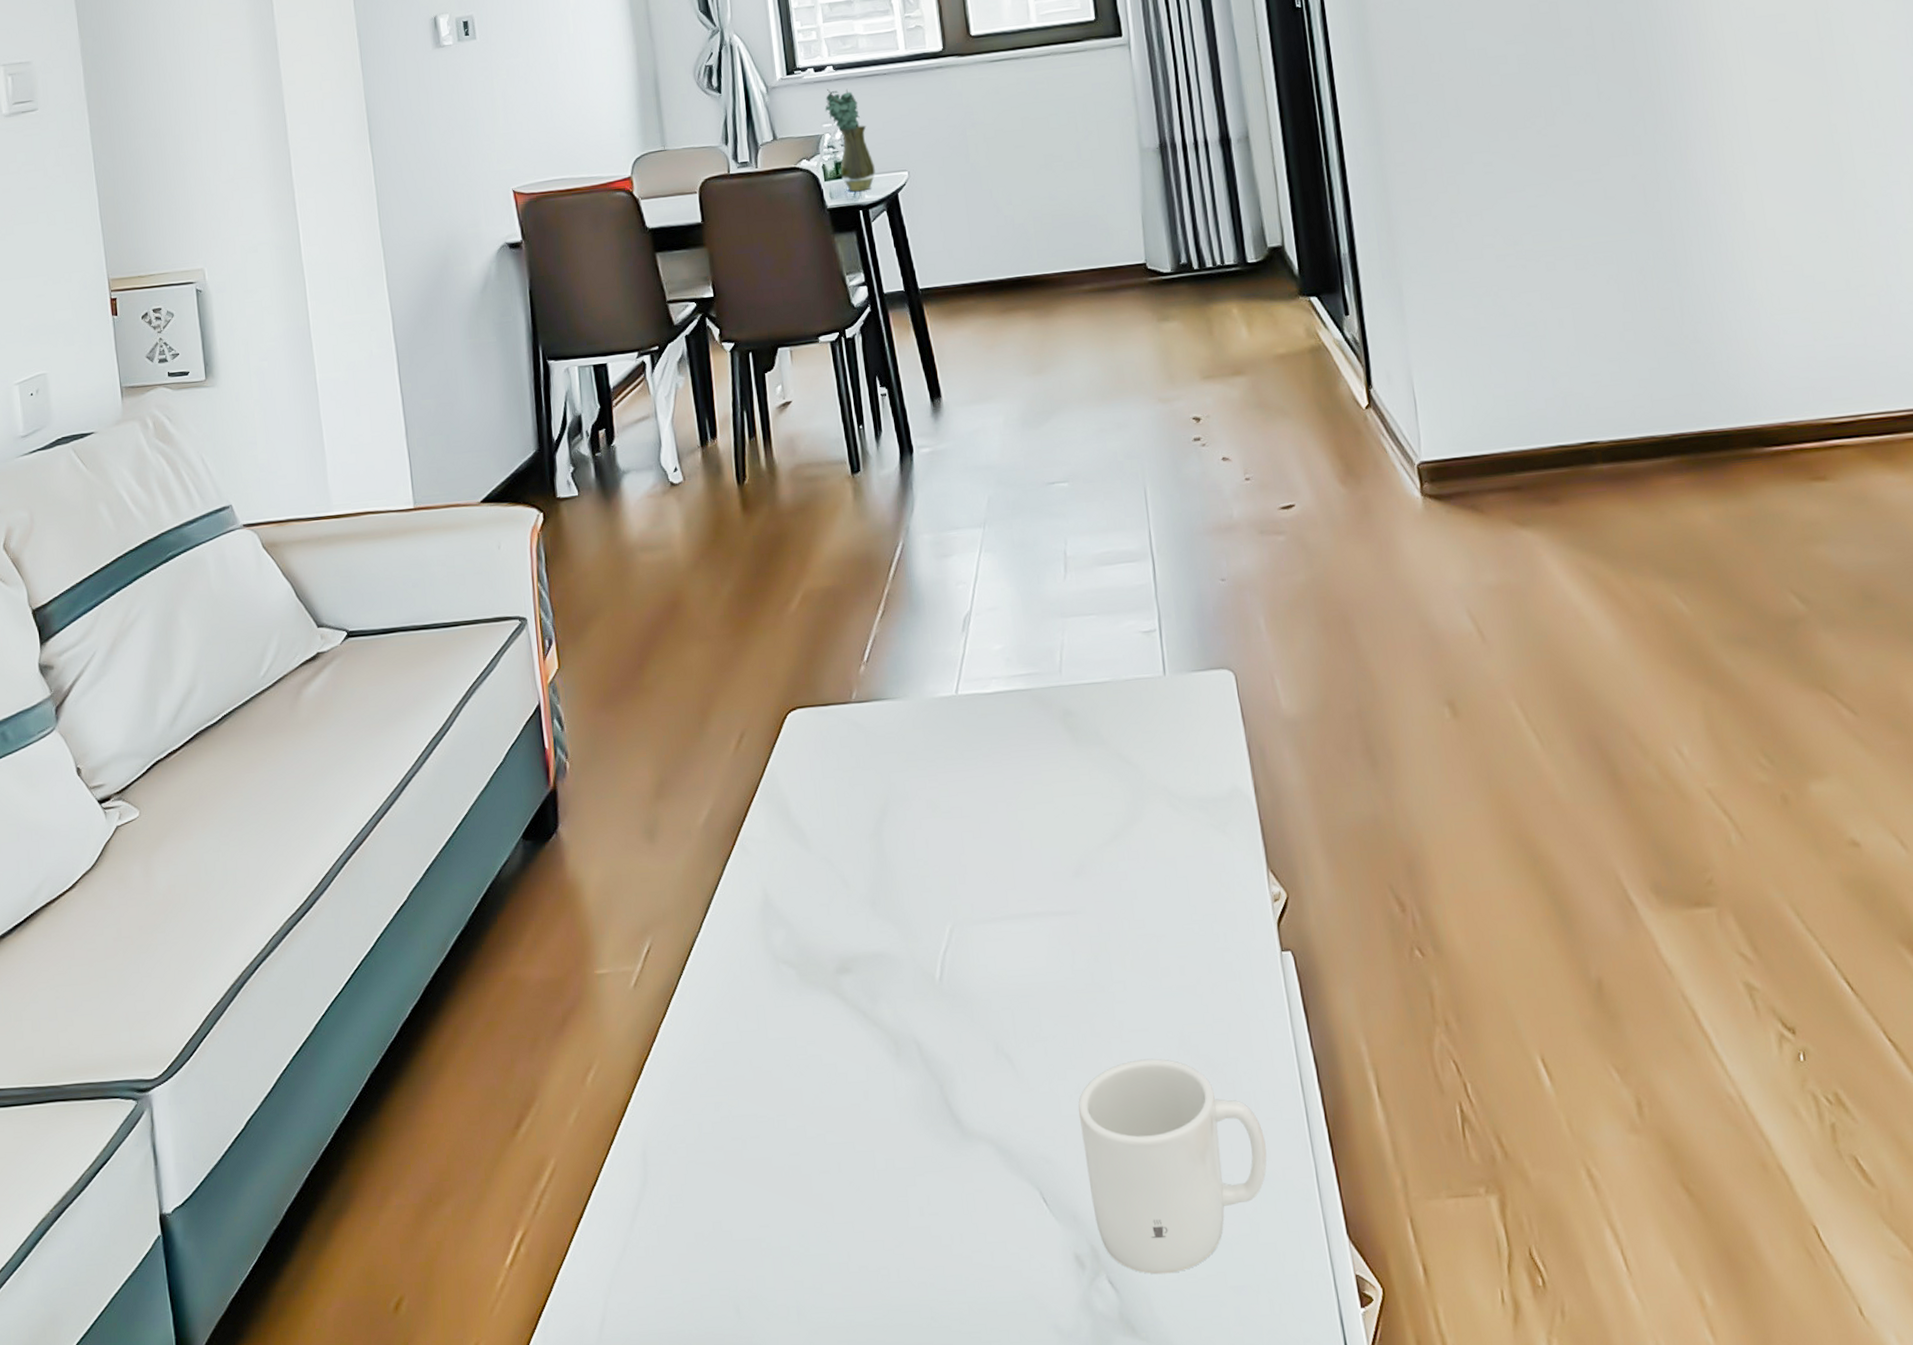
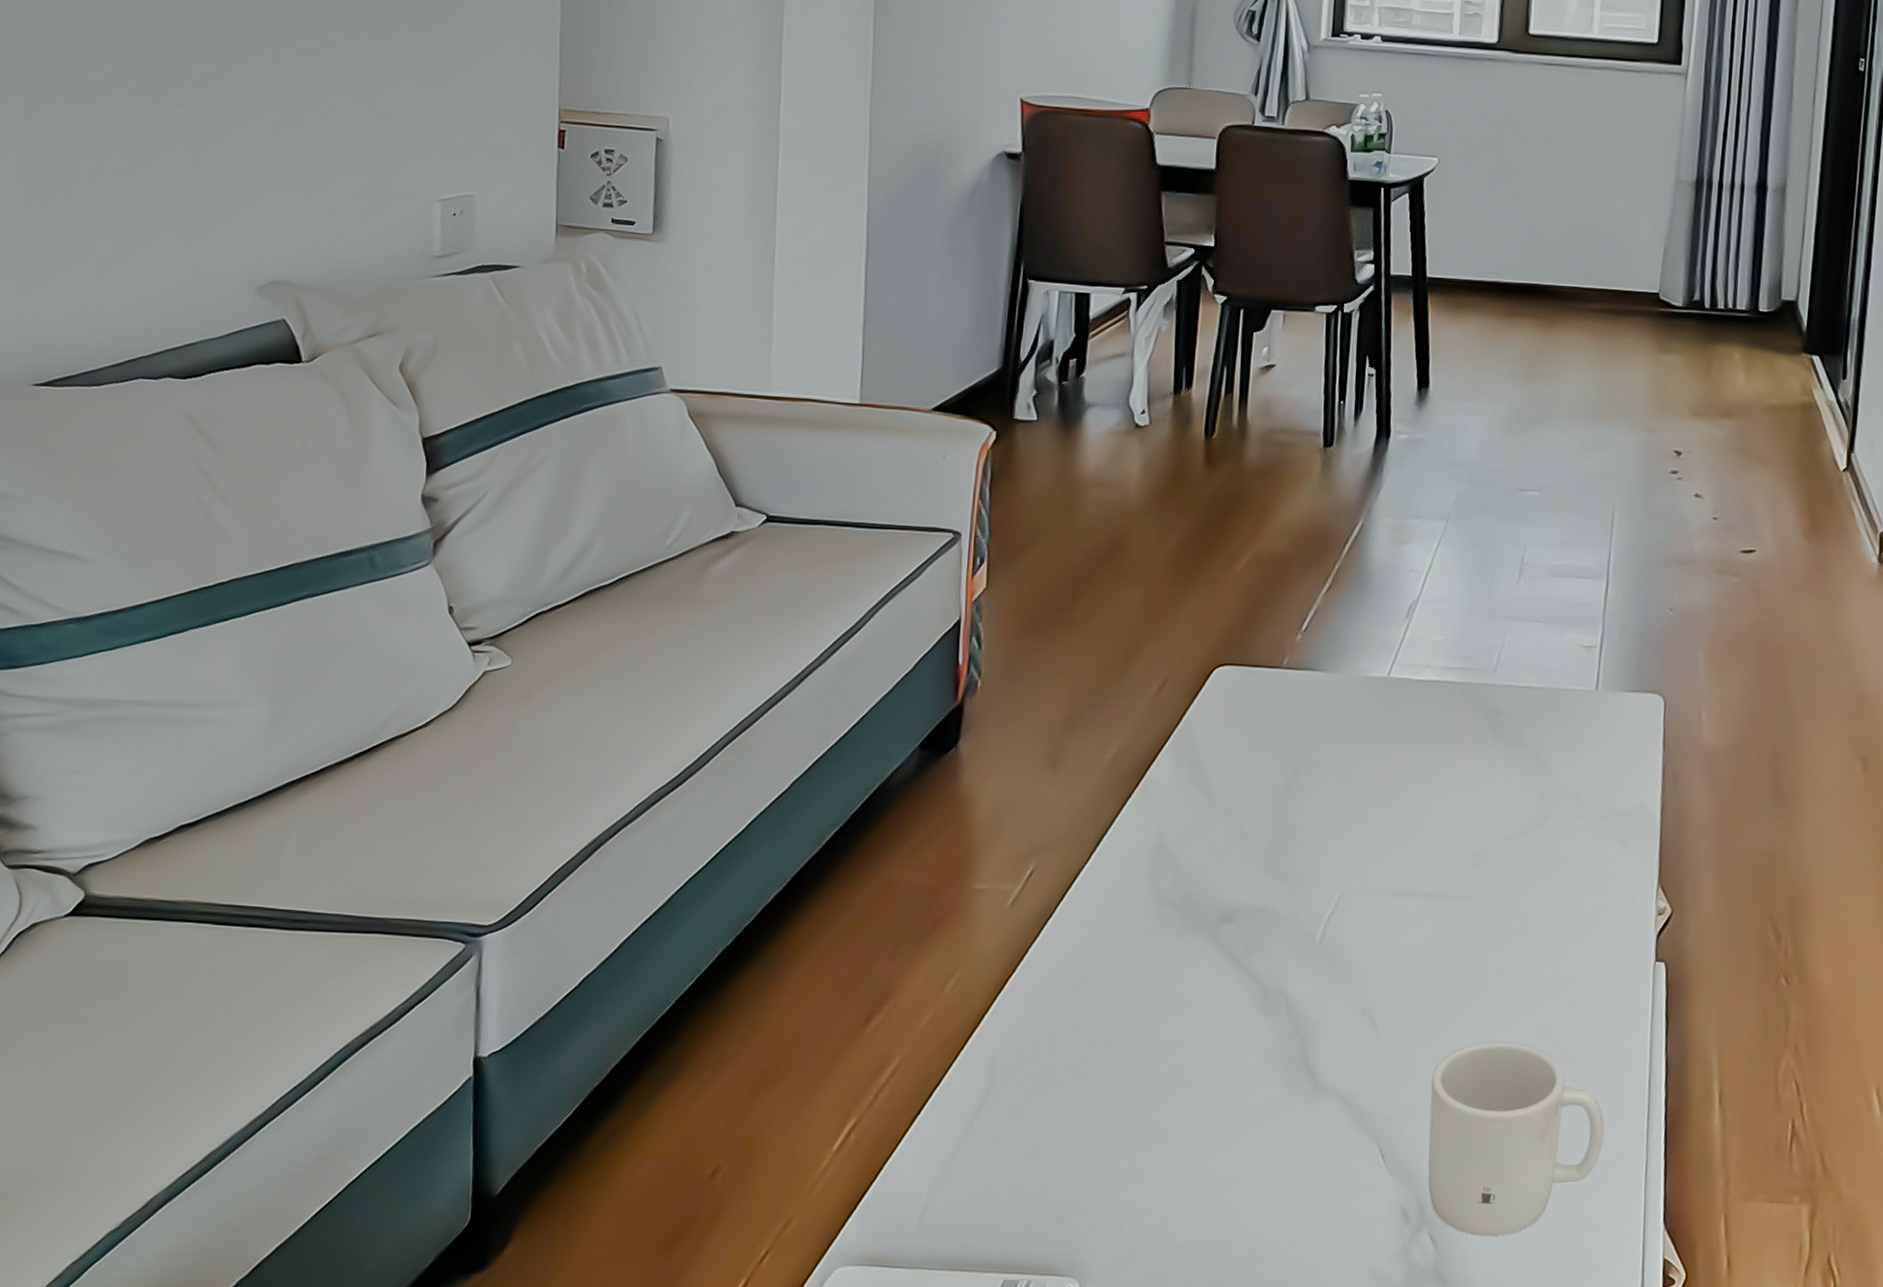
vase: present [824,88,876,192] -> none [1364,58,1405,169]

